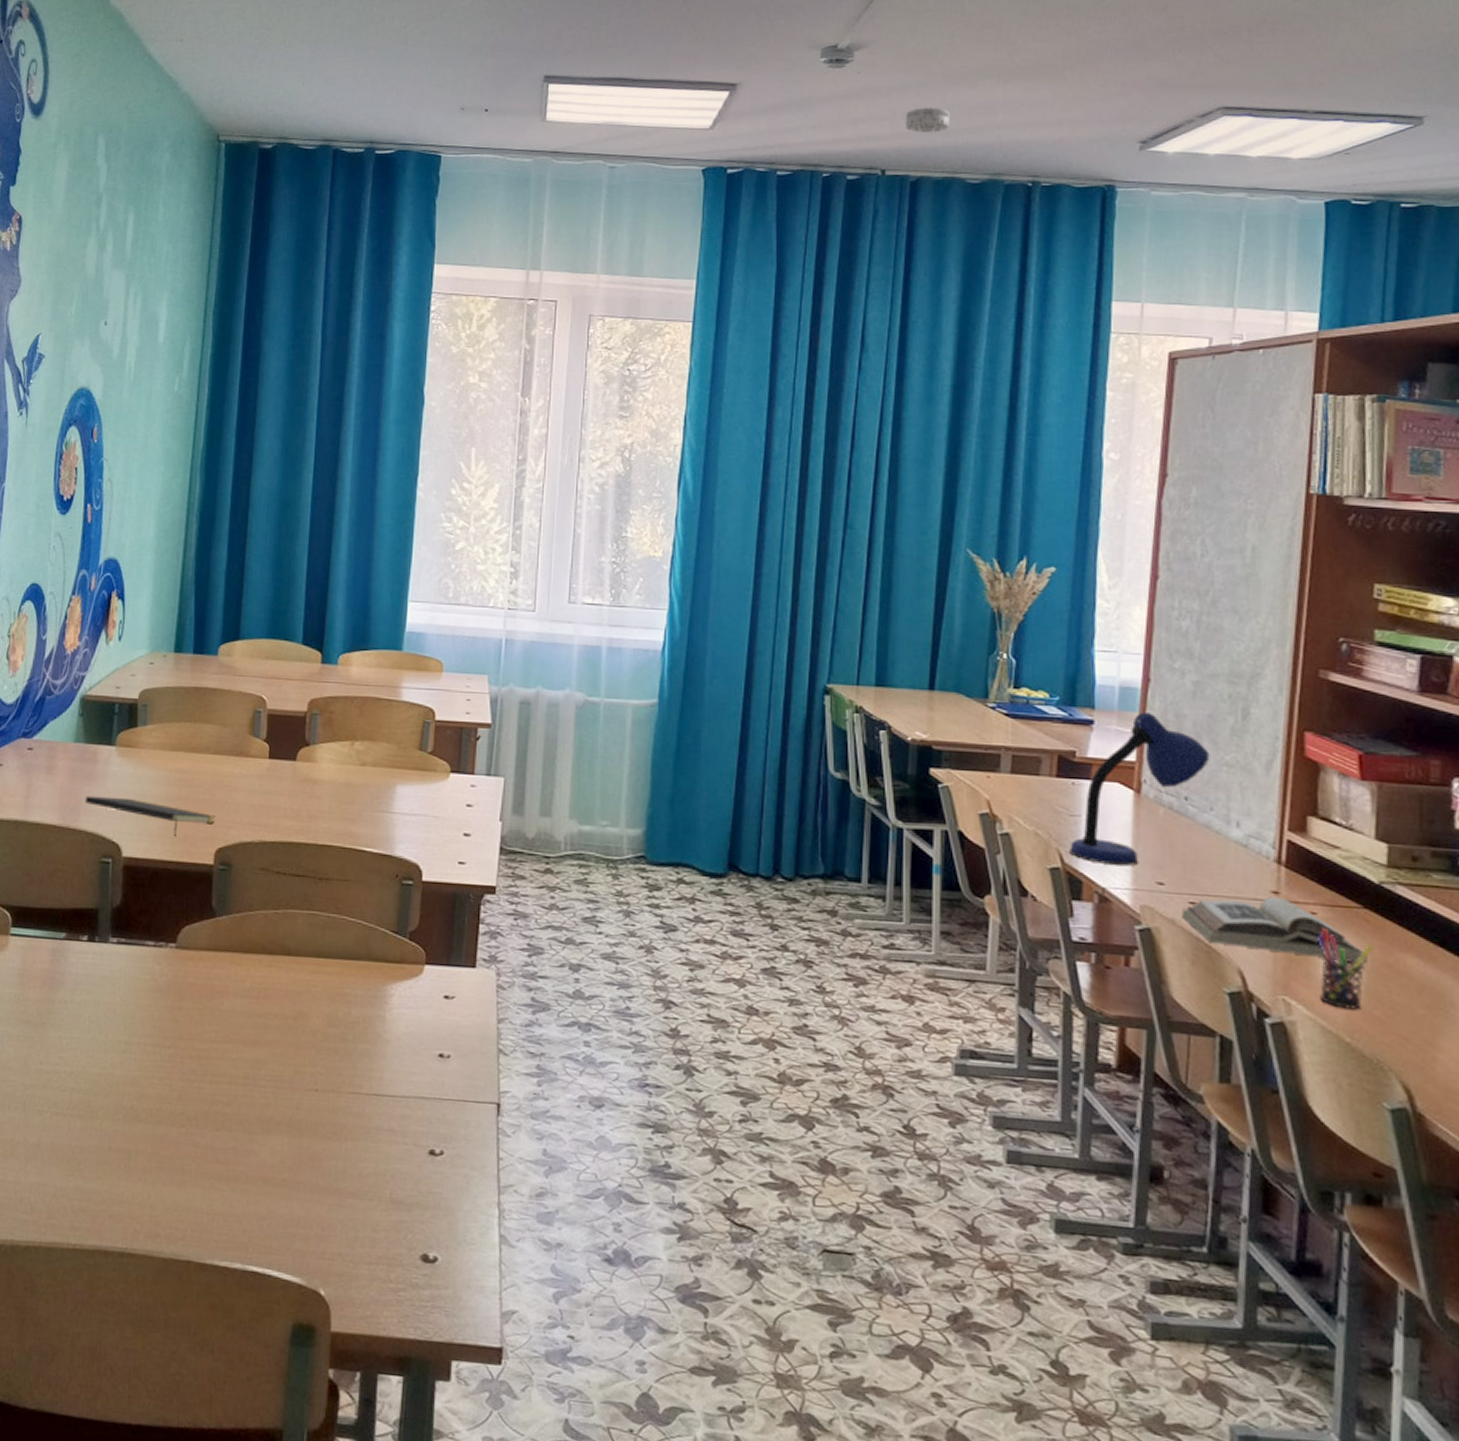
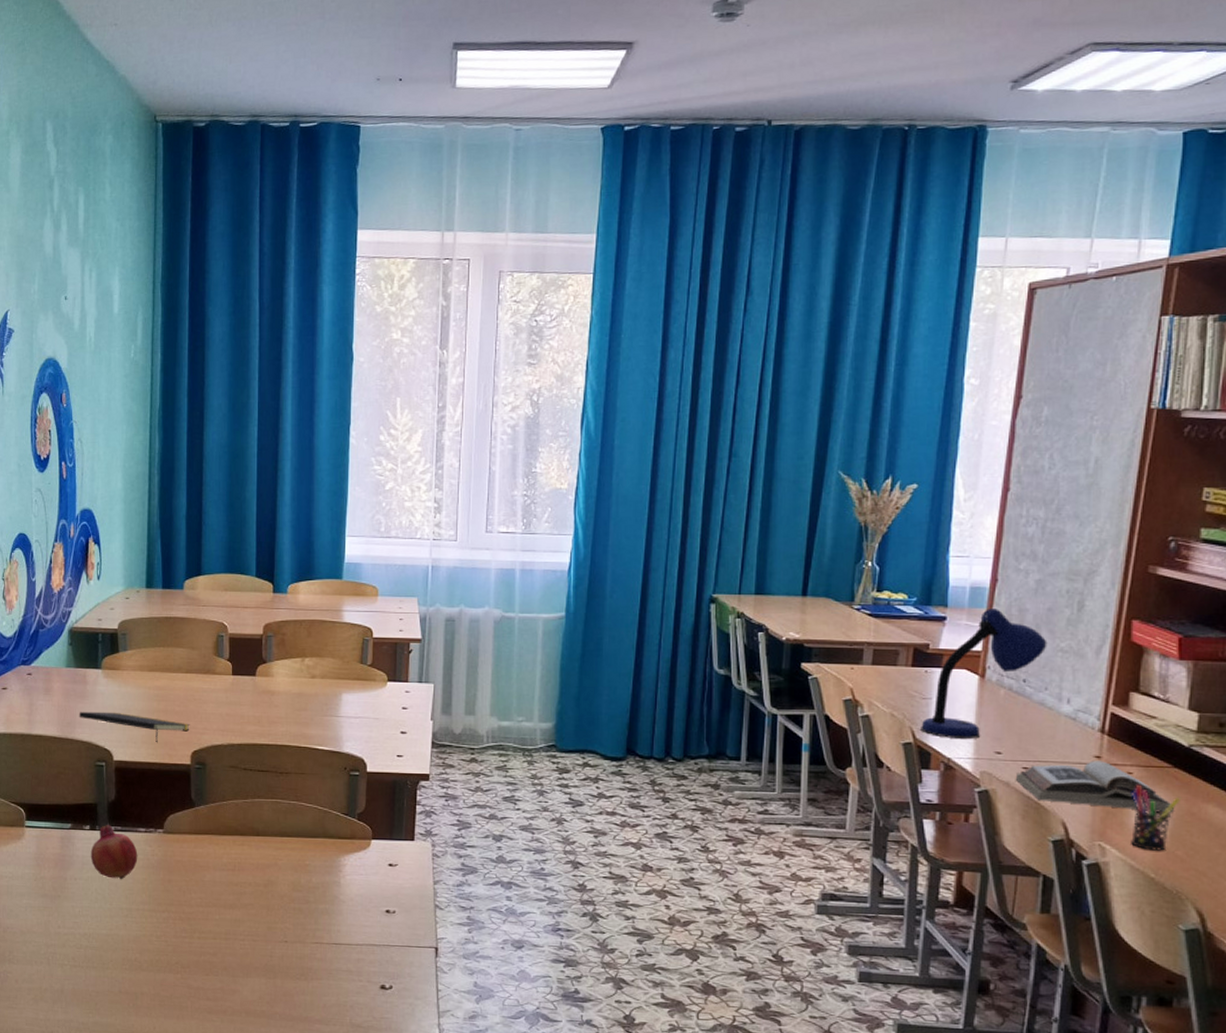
fruit: none [86,936,144,1006] -> present [90,825,138,880]
smoke detector: present [905,107,951,133] -> none [791,56,834,83]

